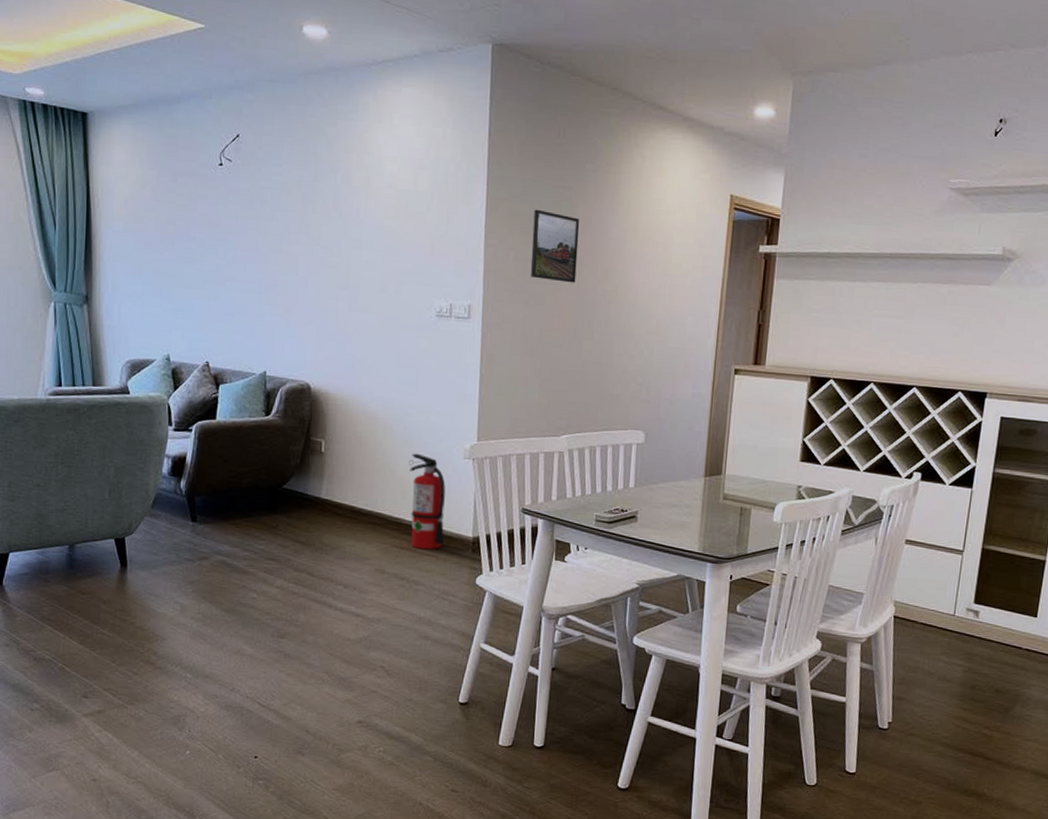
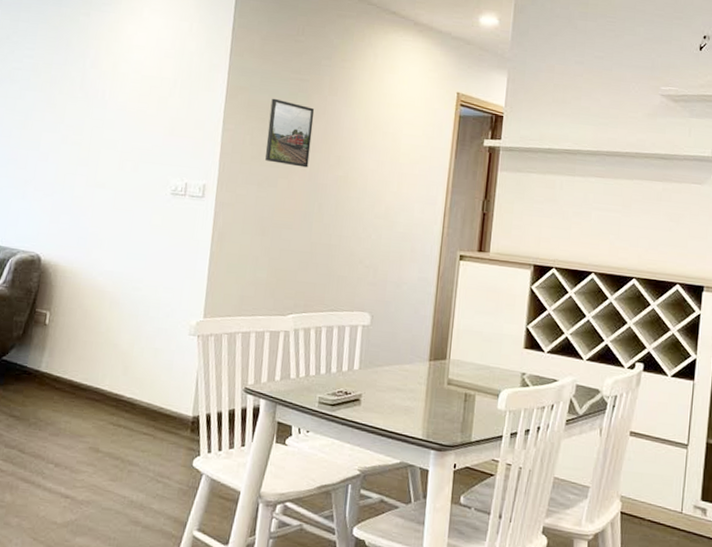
fire extinguisher: present [409,453,446,550] -> none [129,328,169,428]

